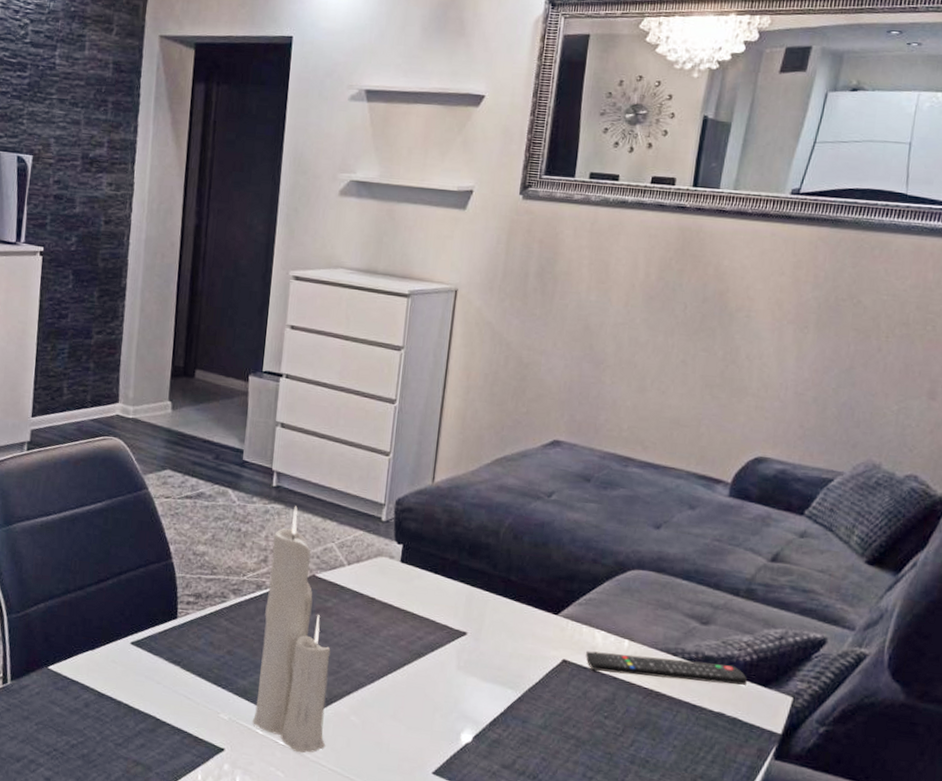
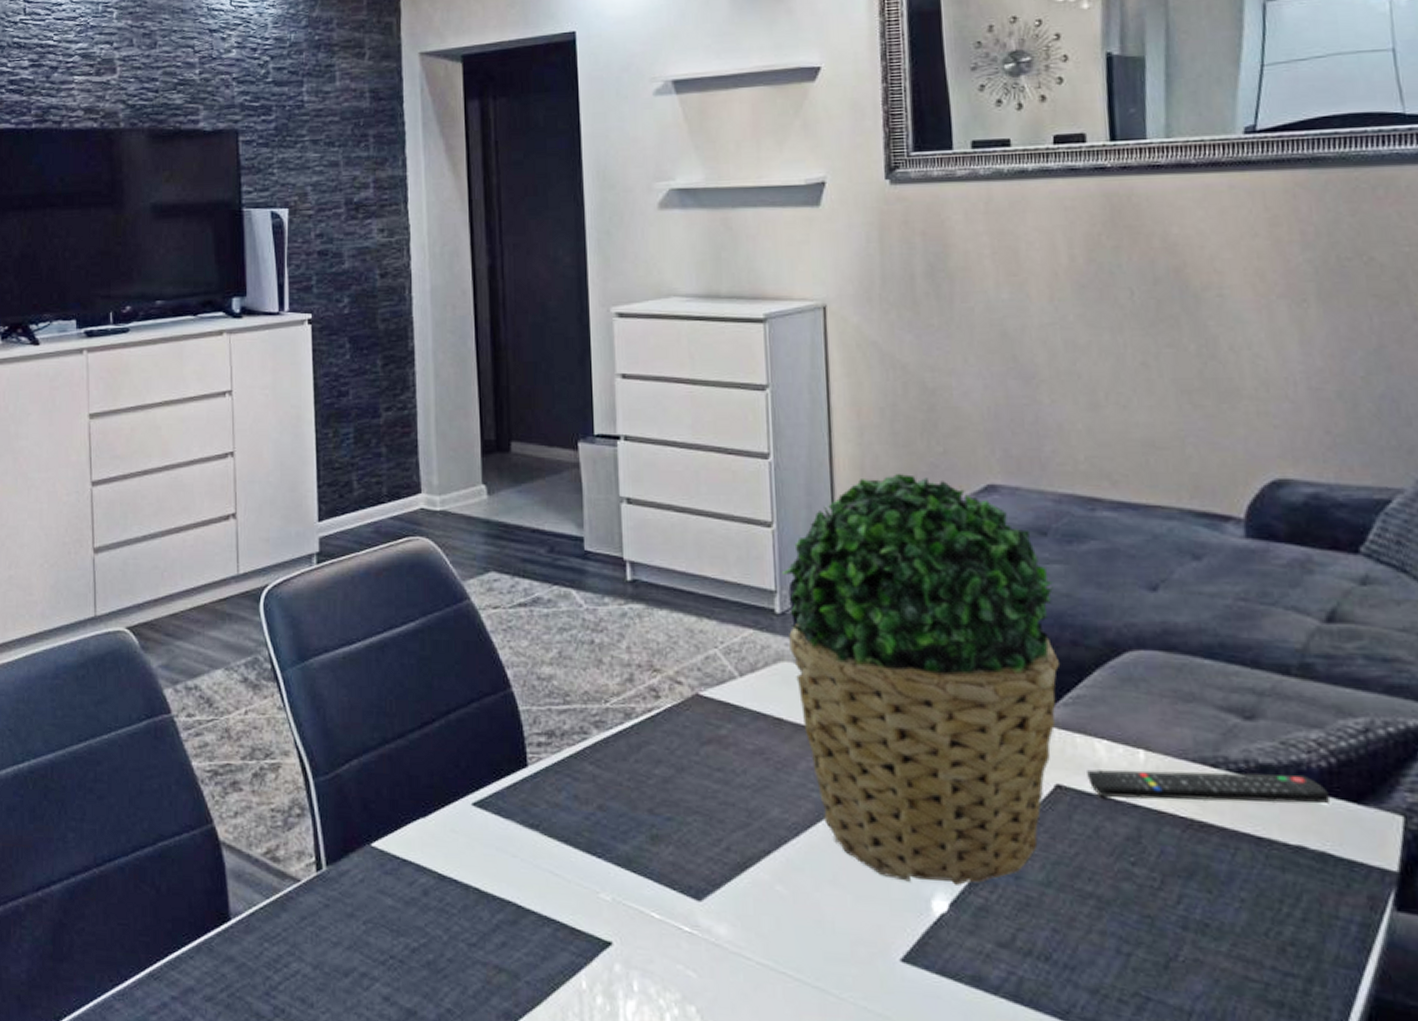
candle: present [252,506,331,753] -> none [638,604,748,943]
potted plant: none [388,425,588,725] -> present [782,474,1061,885]

